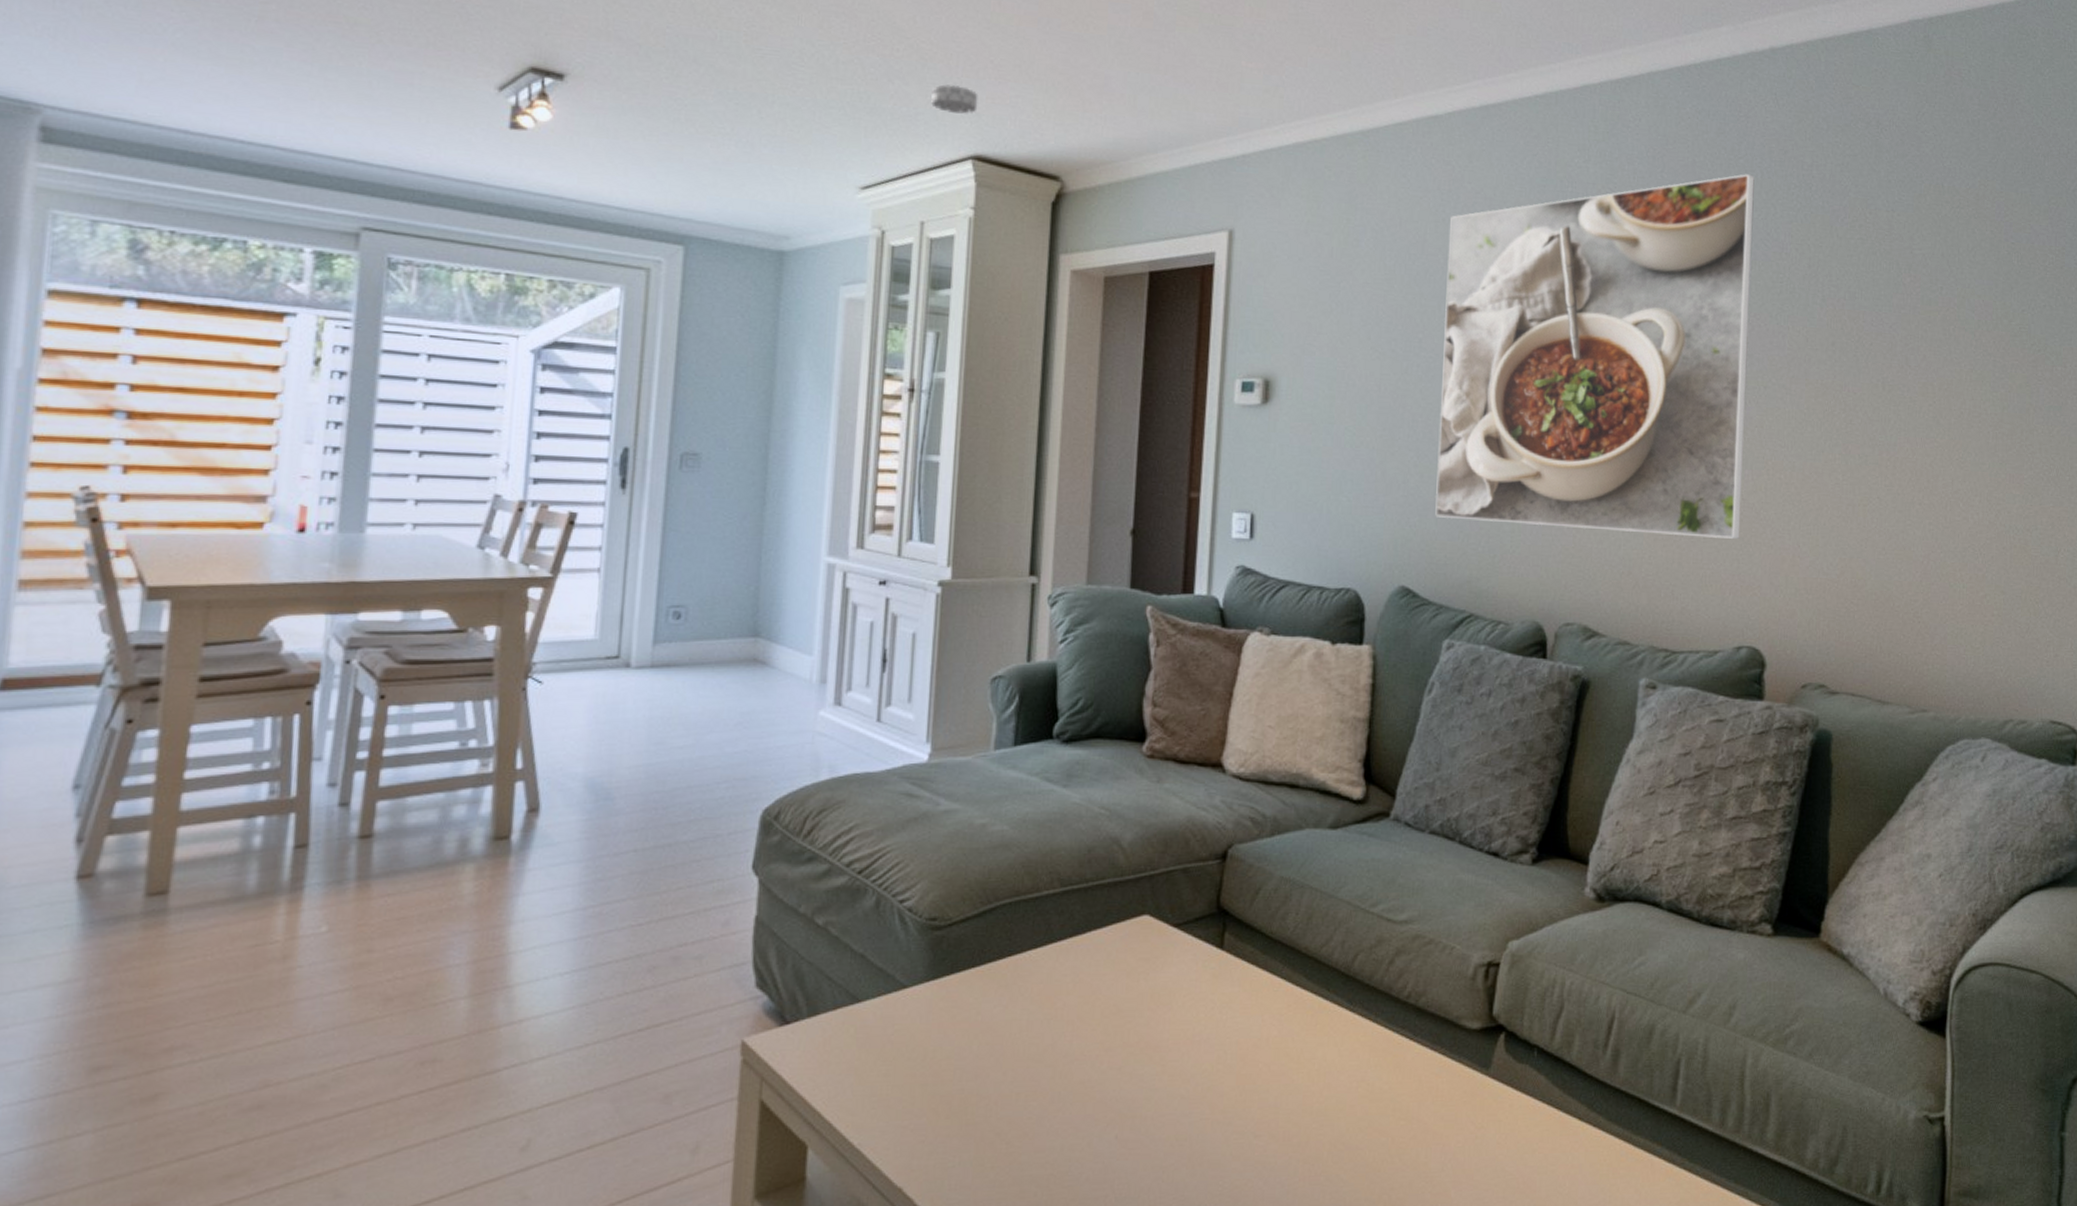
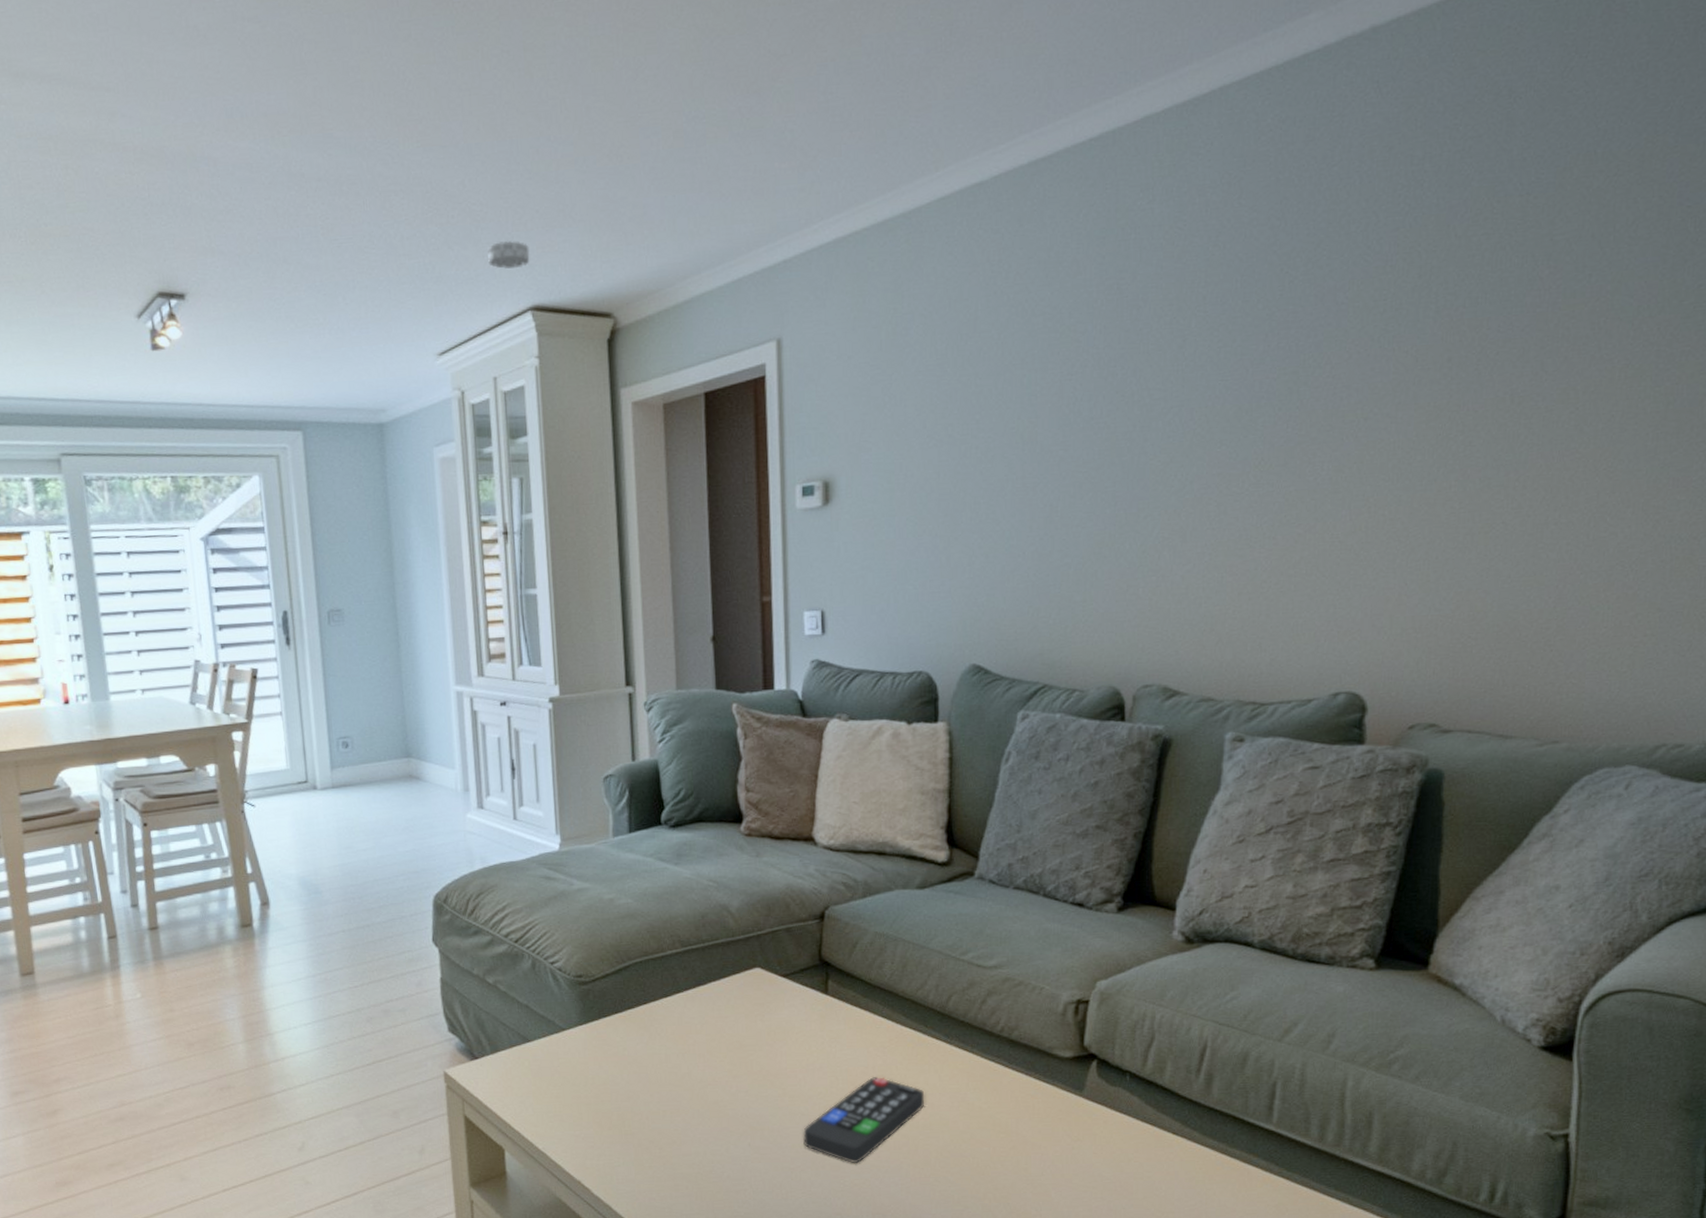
remote control: none [1180,1051,1321,1160] -> present [803,1077,924,1164]
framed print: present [1435,174,1755,539] -> none [1001,182,1352,595]

